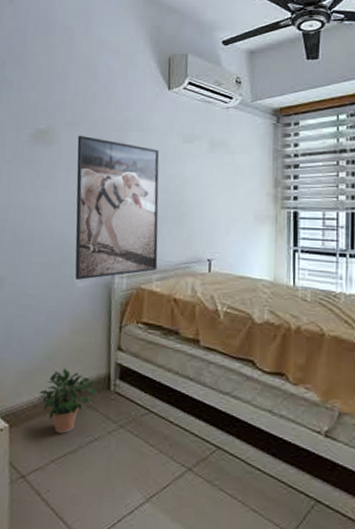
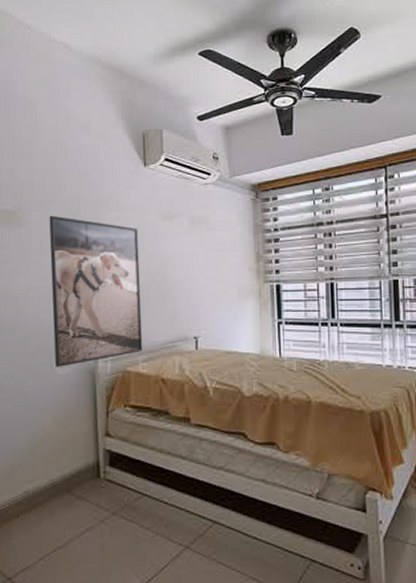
potted plant: present [37,368,98,434] -> none [20,461,87,529]

